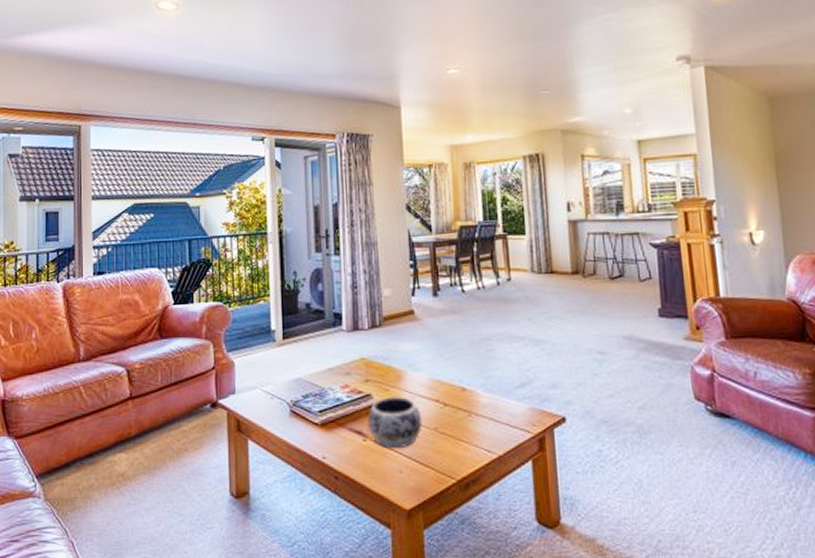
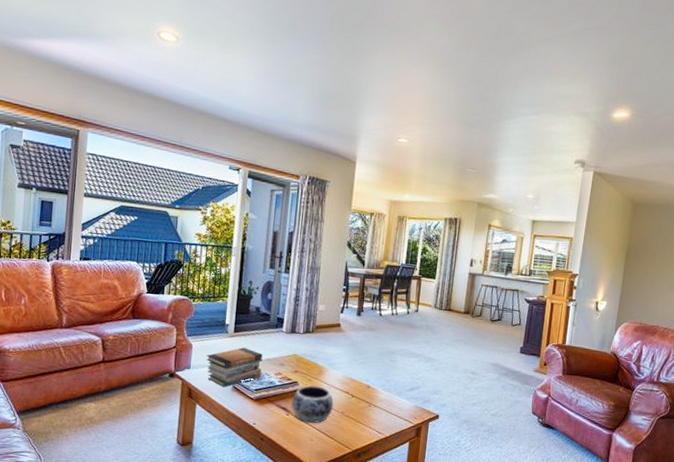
book stack: none [253,357,324,413] -> present [206,347,263,387]

